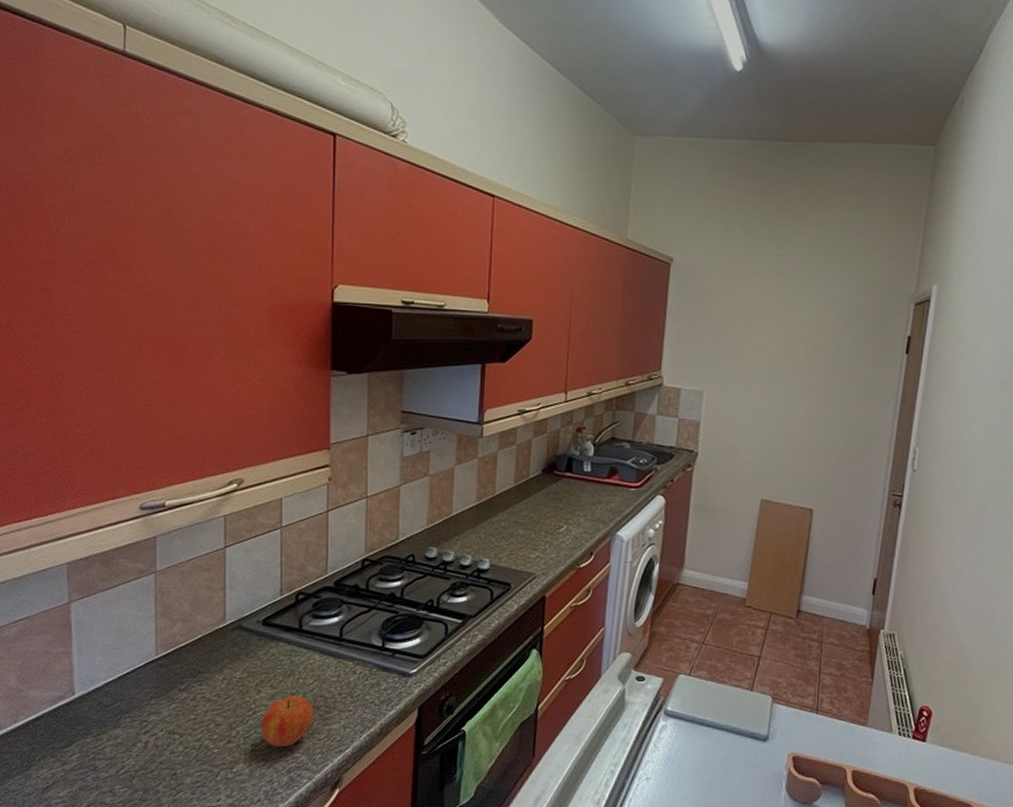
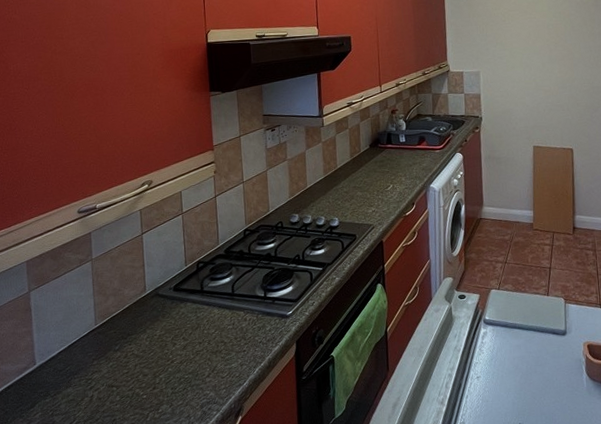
apple: present [261,695,315,748] -> none [177,343,218,388]

